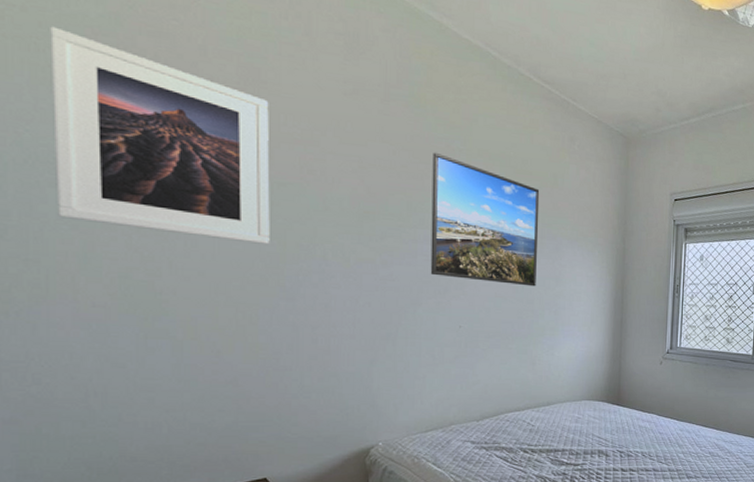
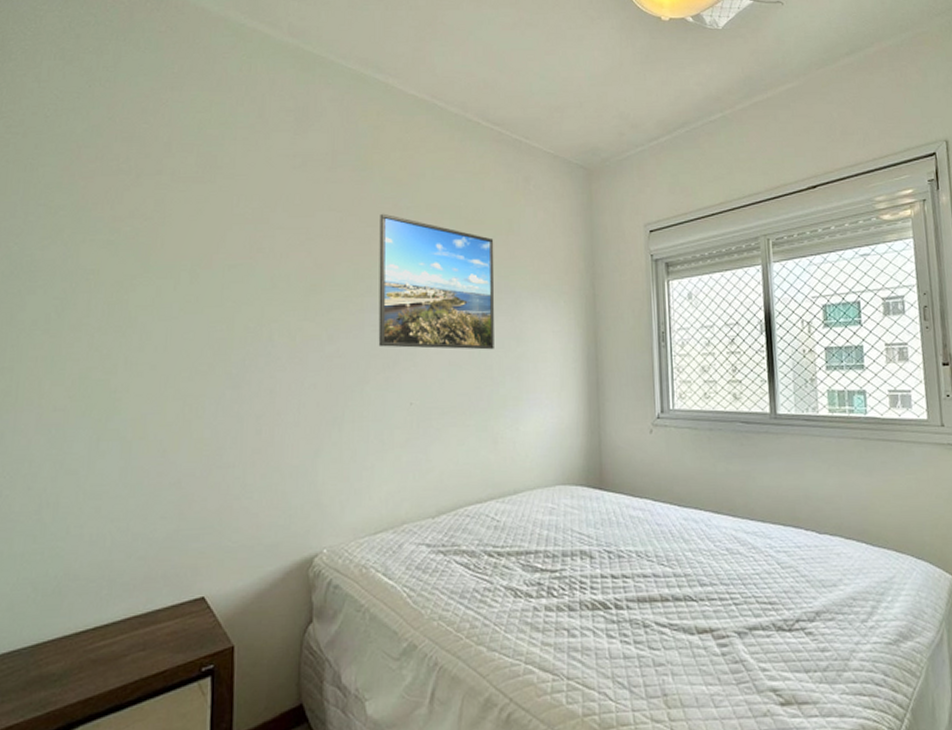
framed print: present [50,26,270,245] -> none [33,146,224,331]

